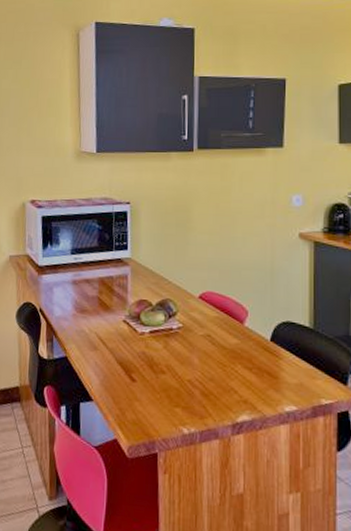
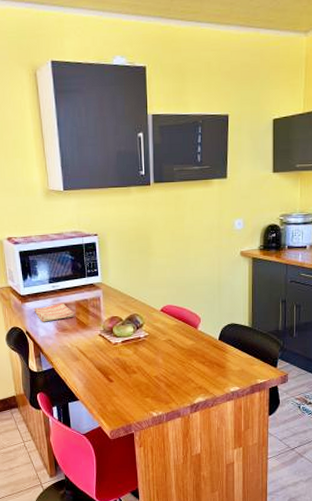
dish towel: none [51,278,97,300] -> present [34,303,75,322]

